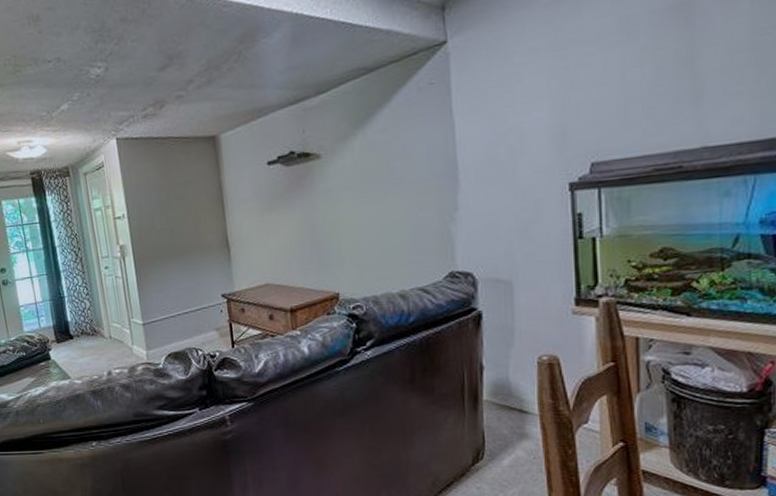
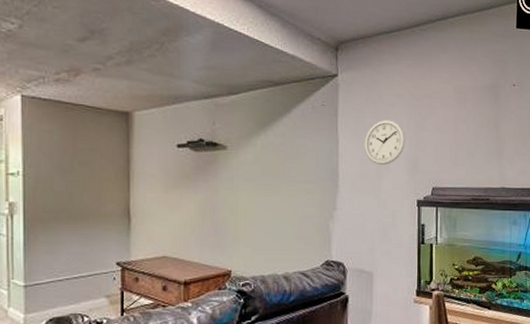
wall clock: none [488,83,548,146] -> present [364,119,406,166]

